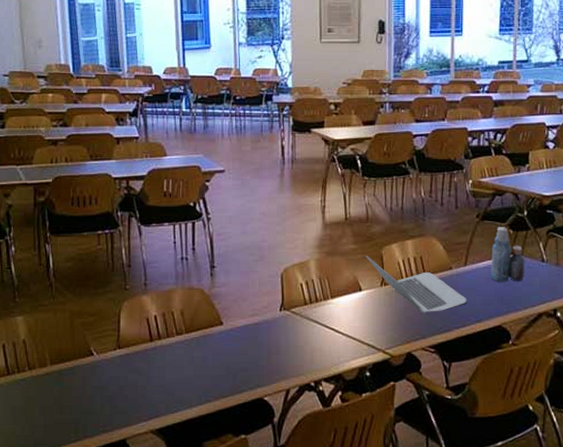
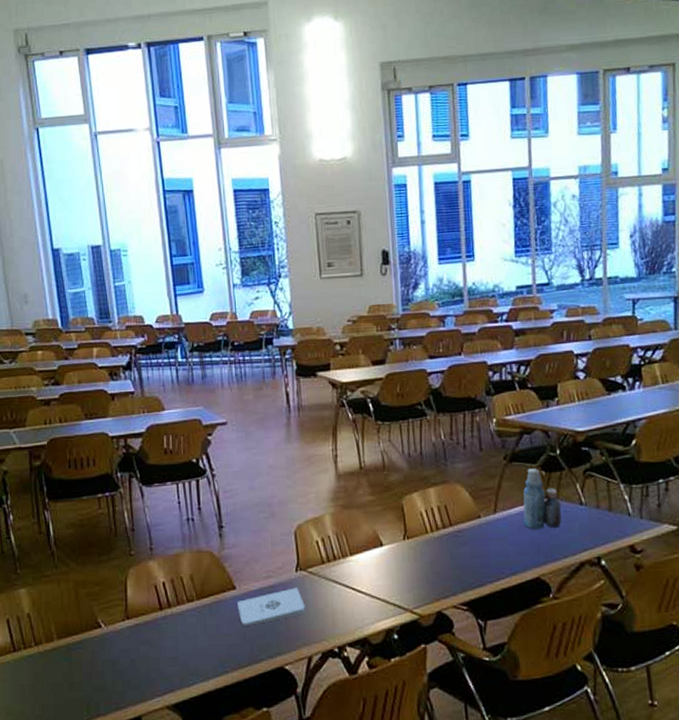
notepad: none [223,326,286,359] -> present [237,587,305,626]
laptop: present [366,256,467,315] -> none [385,507,500,569]

